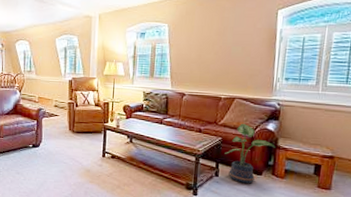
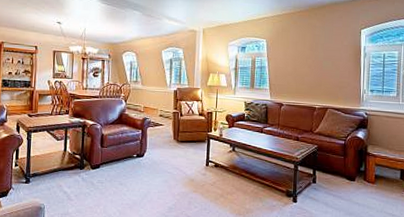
potted plant: present [225,123,275,184] -> none [321,131,365,190]

